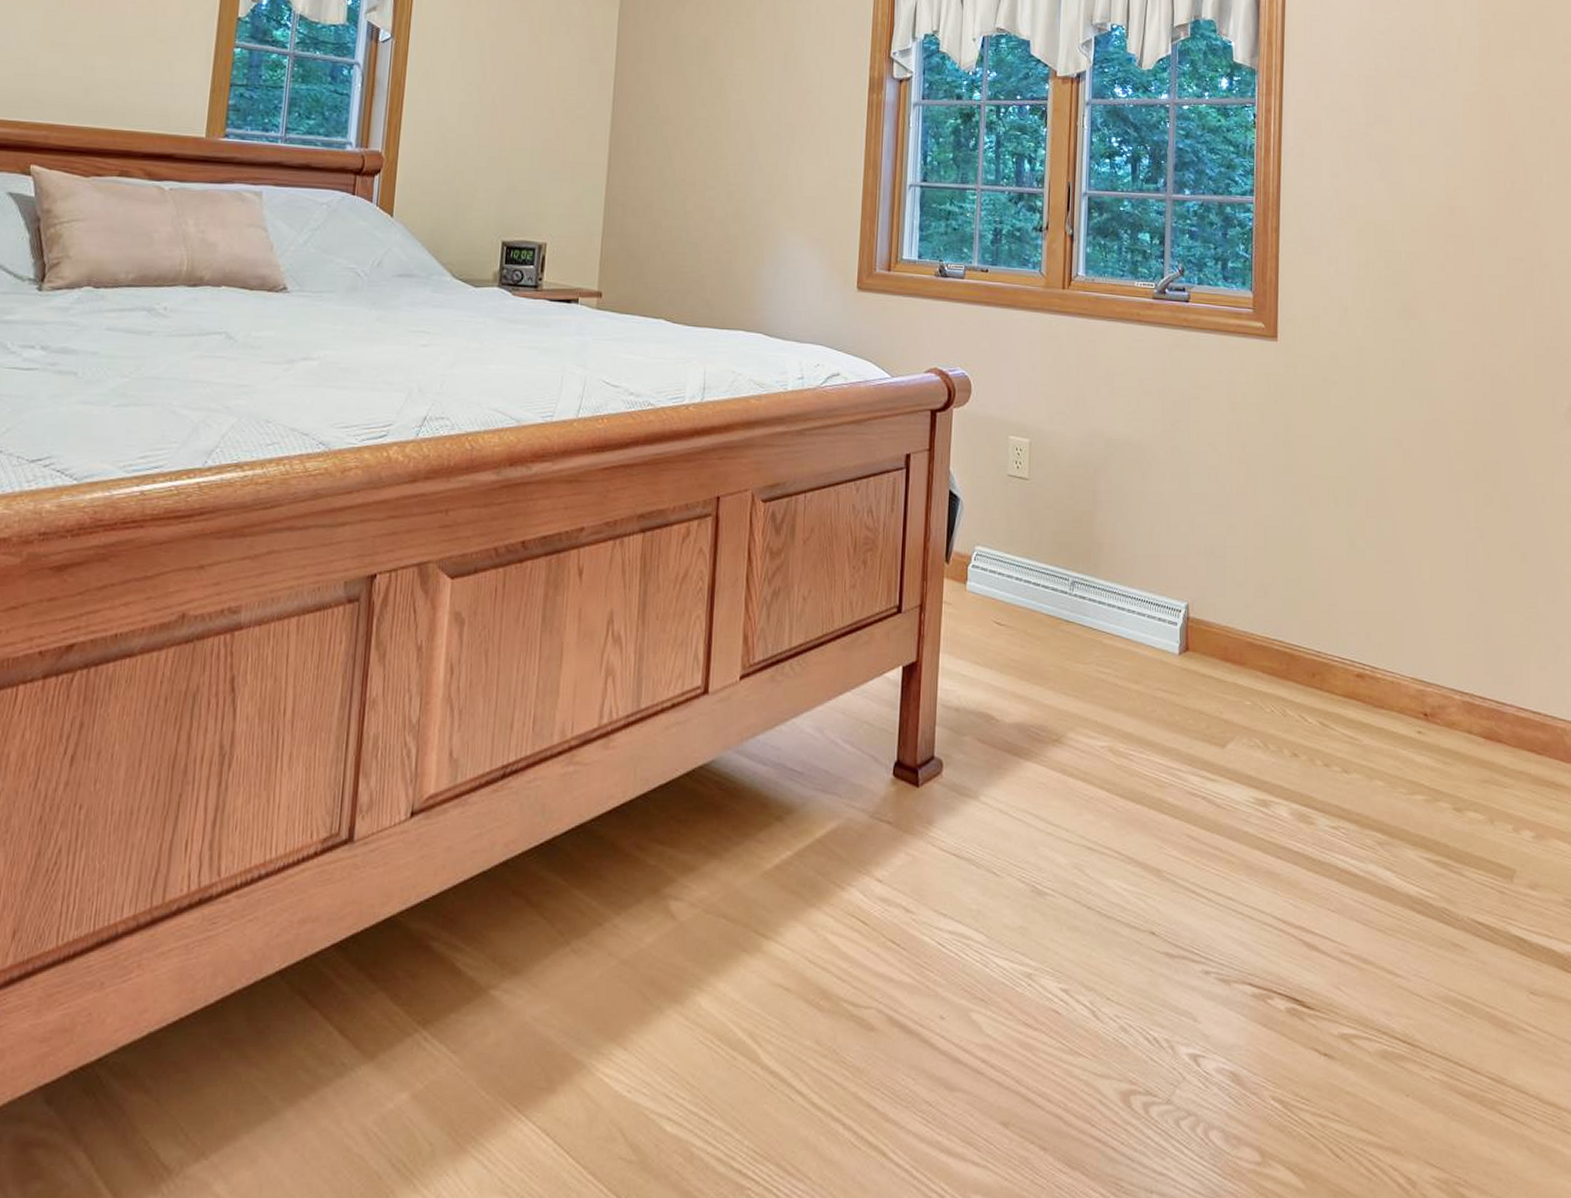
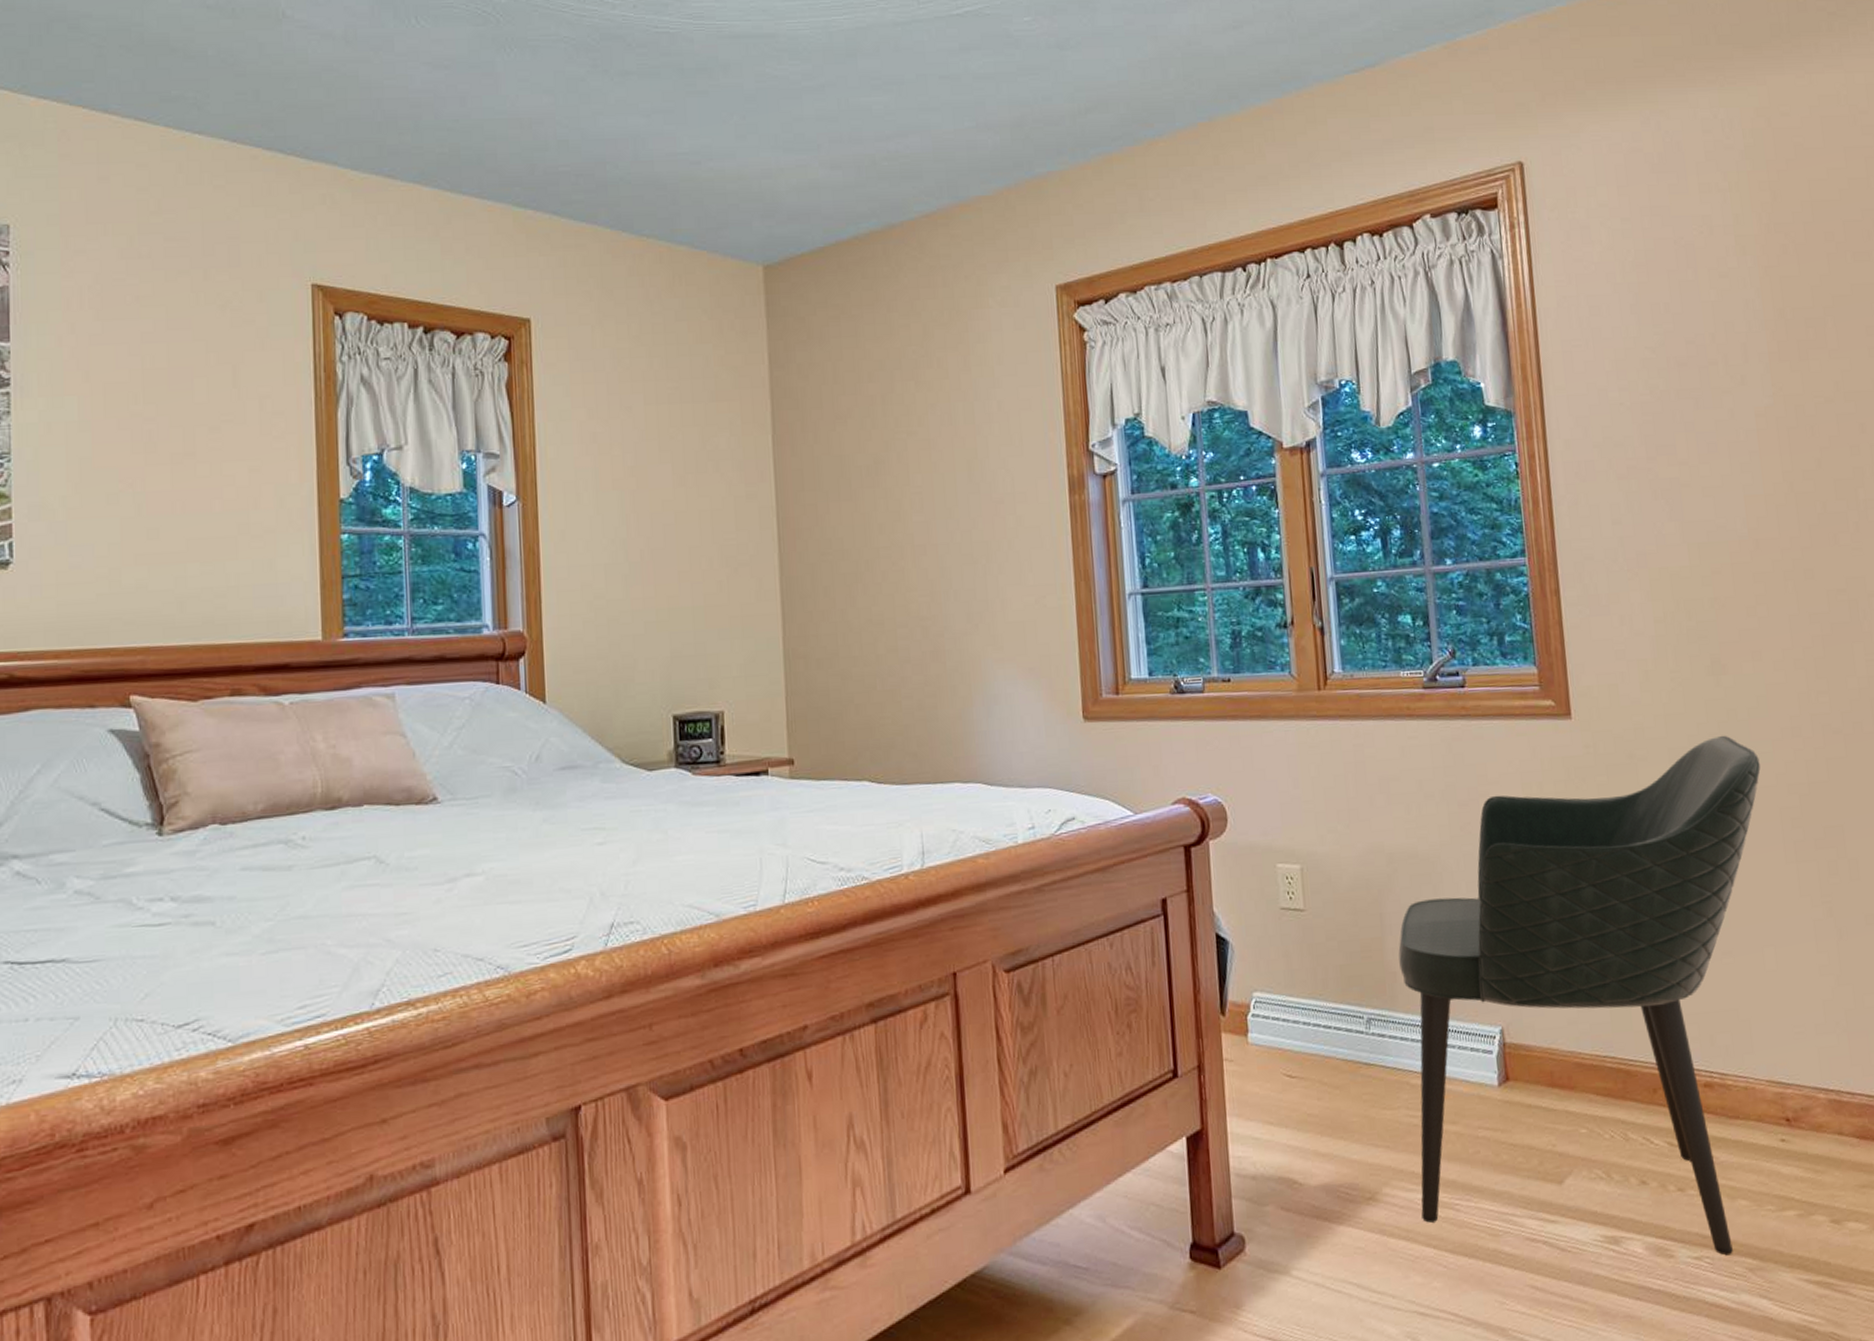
armchair: none [1099,371,1435,827] -> present [1398,735,1761,1255]

